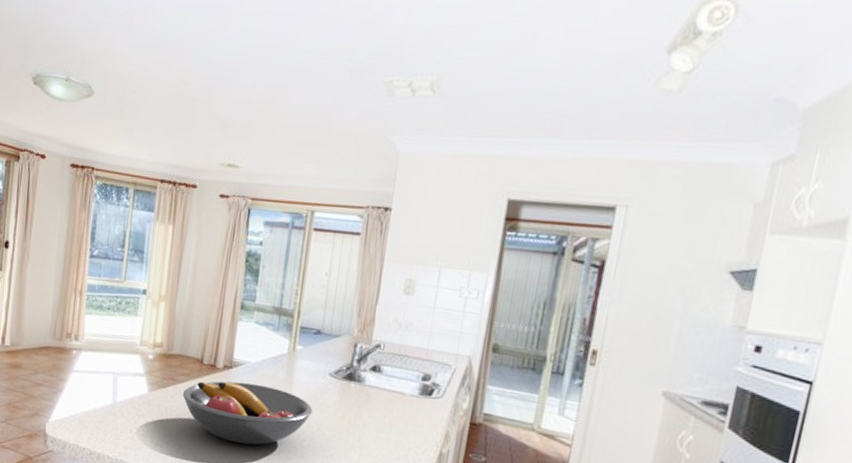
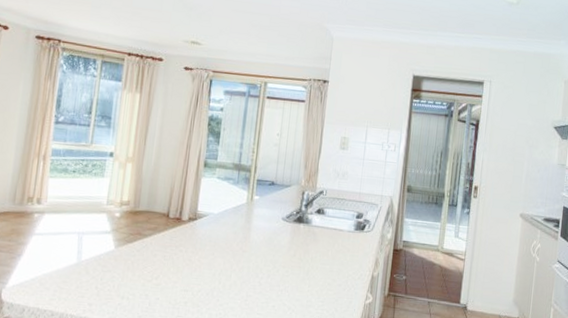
fruit bowl: present [182,381,313,445] -> none [149,231,269,288]

